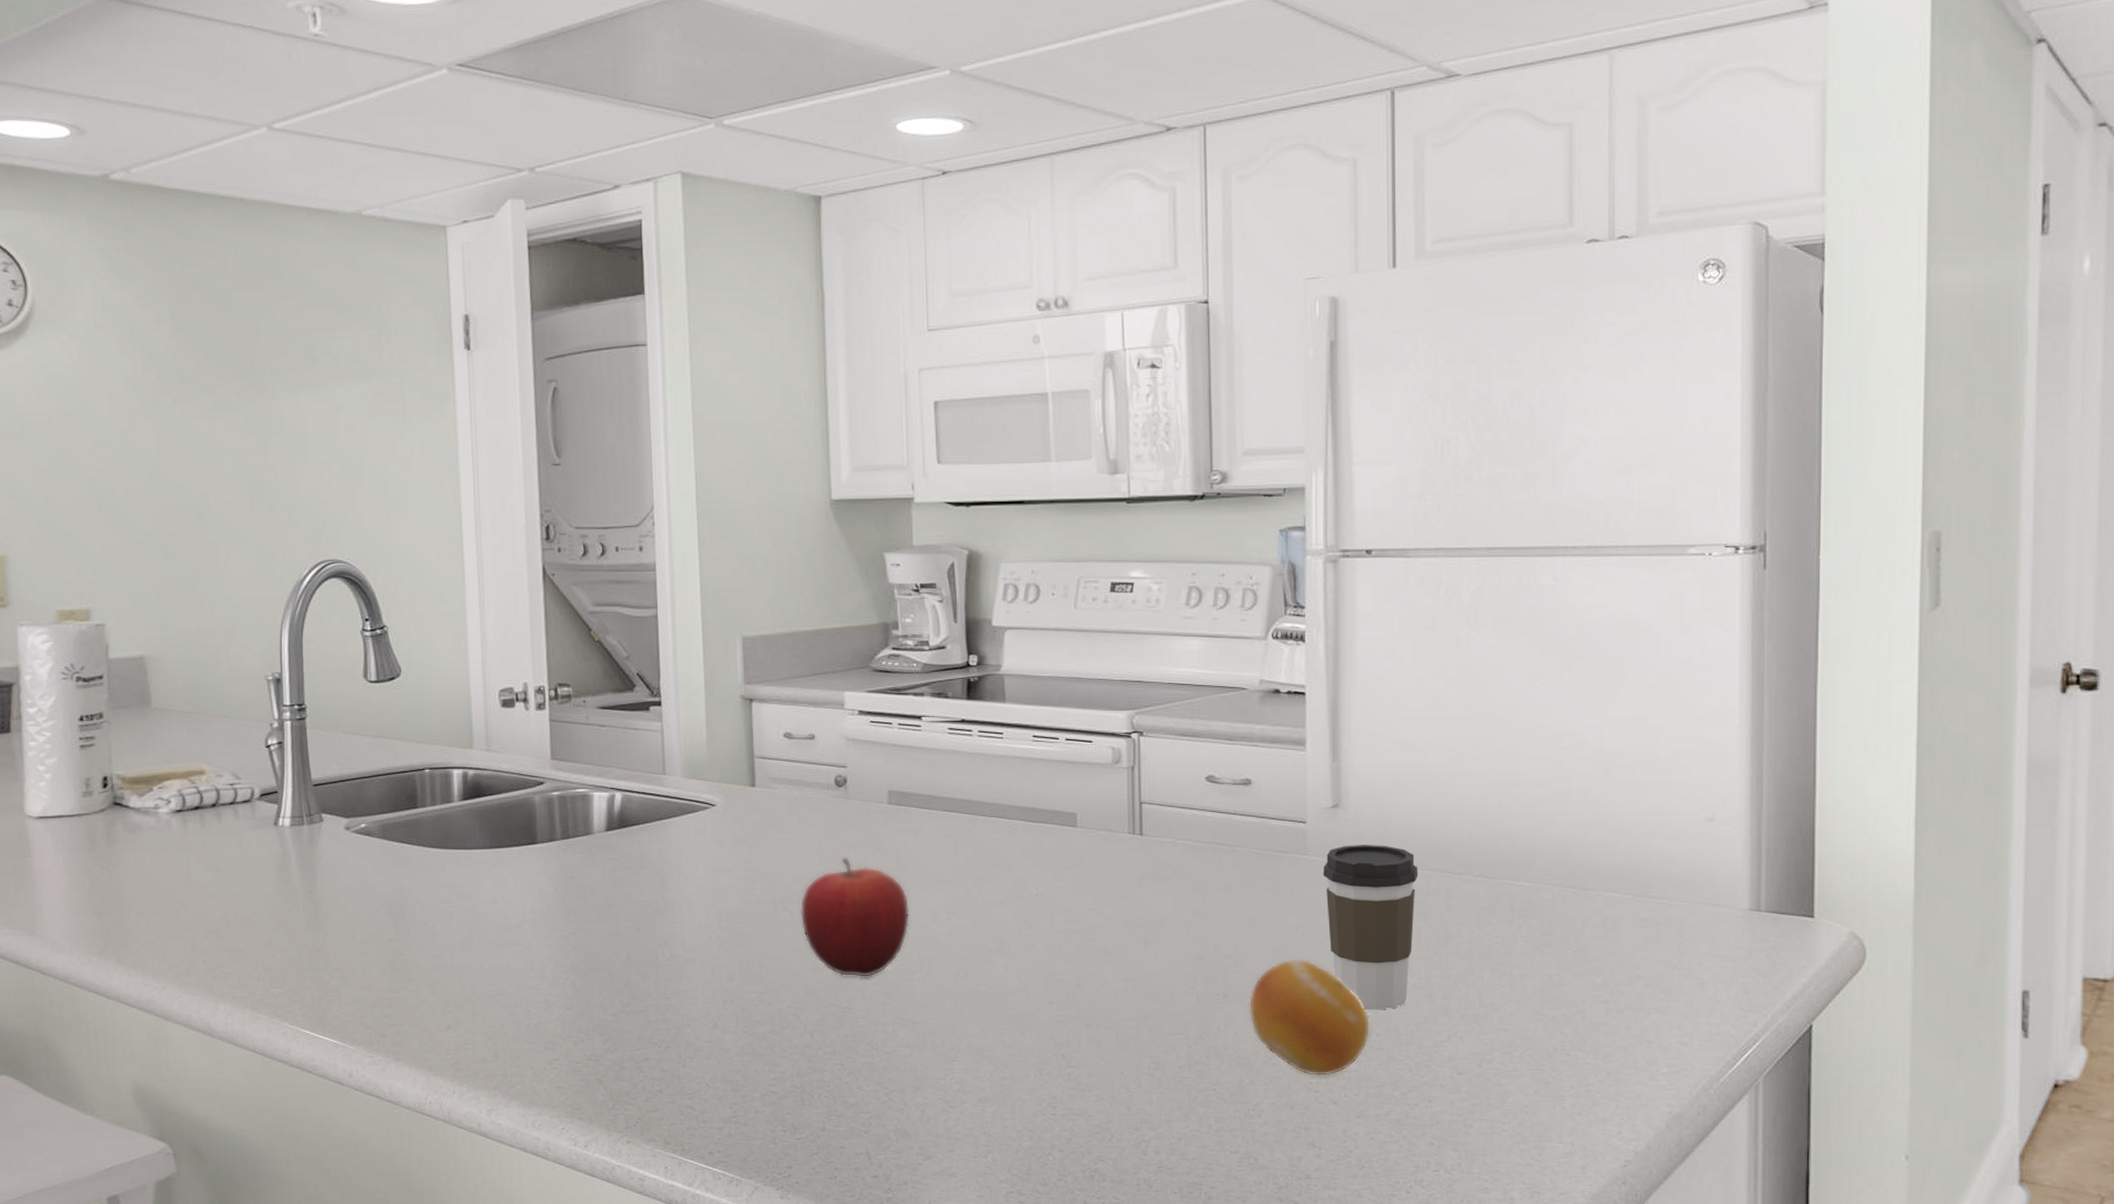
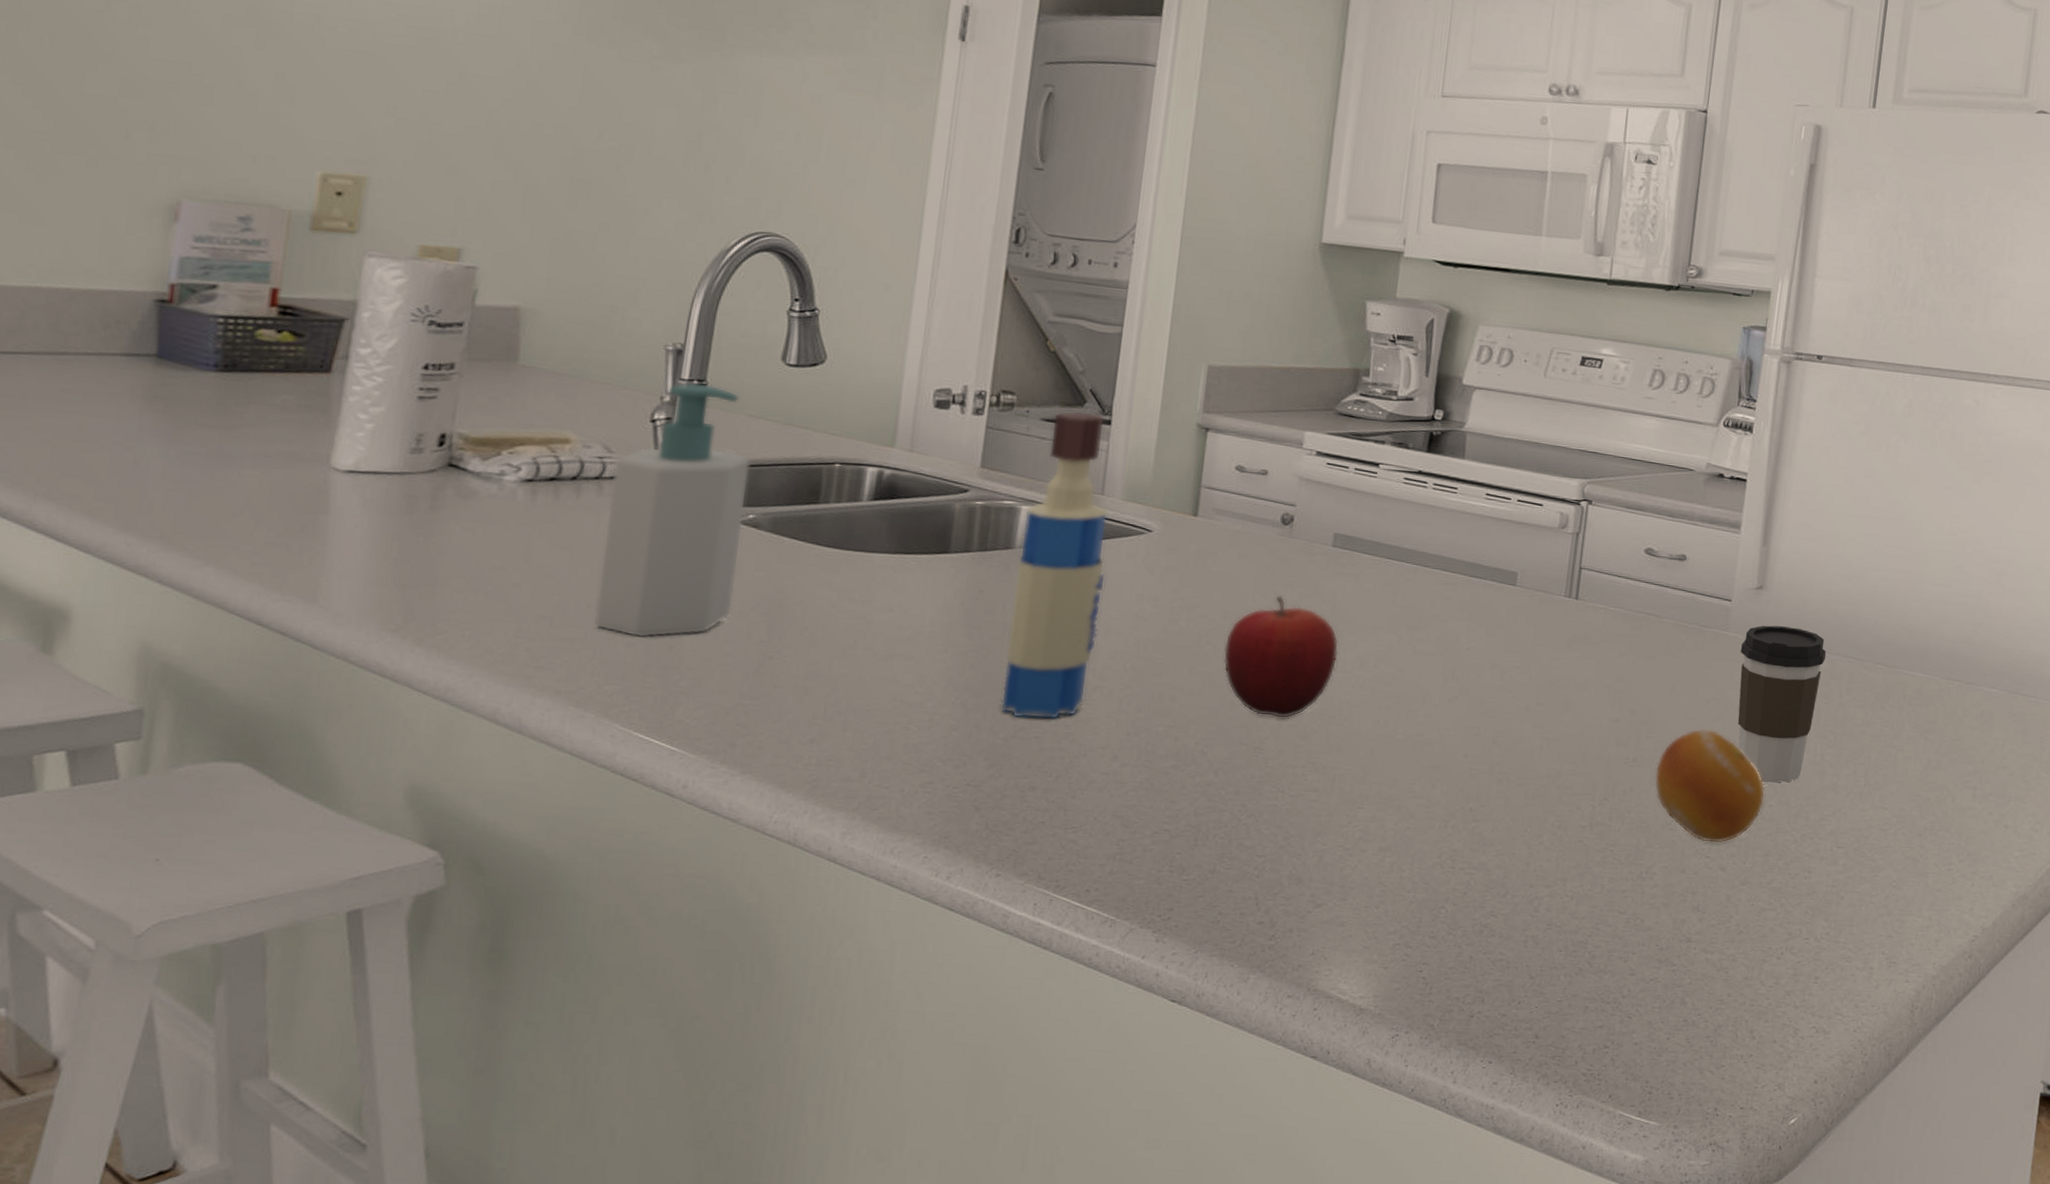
soap bottle: none [243,708,362,944] -> present [593,382,751,638]
tequila bottle: none [597,695,681,994] -> present [1000,410,1110,719]

